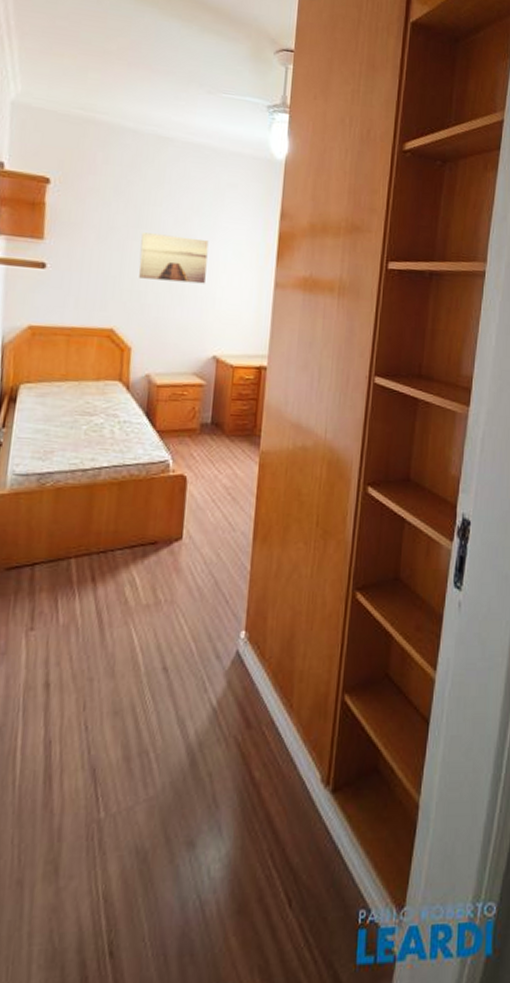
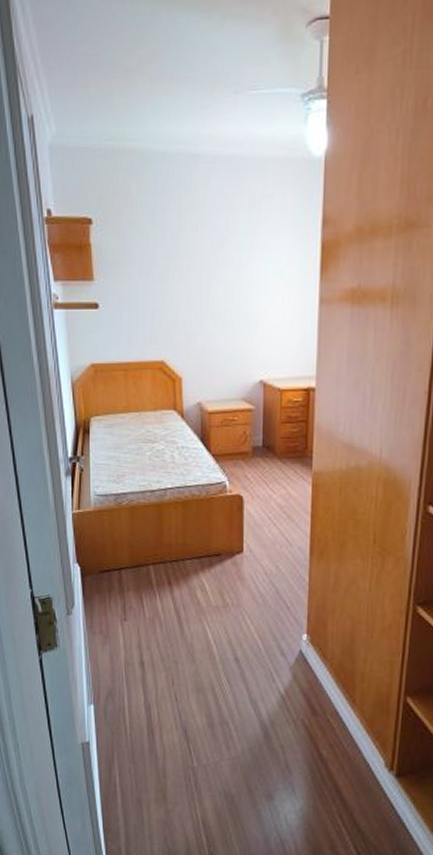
wall art: present [139,232,209,284] -> none [181,260,248,308]

